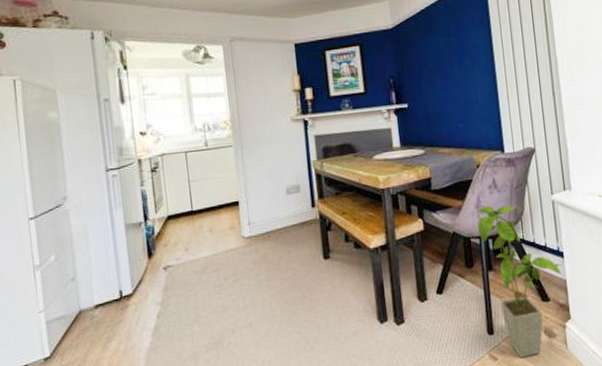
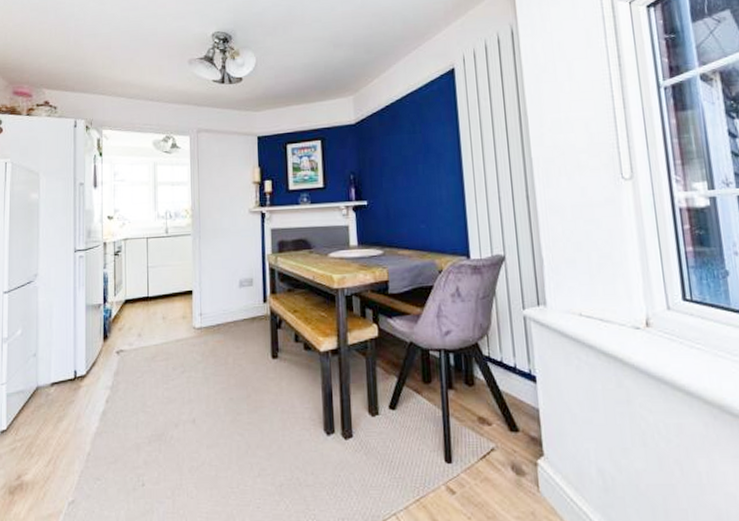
house plant: present [477,205,562,358] -> none [436,316,535,496]

